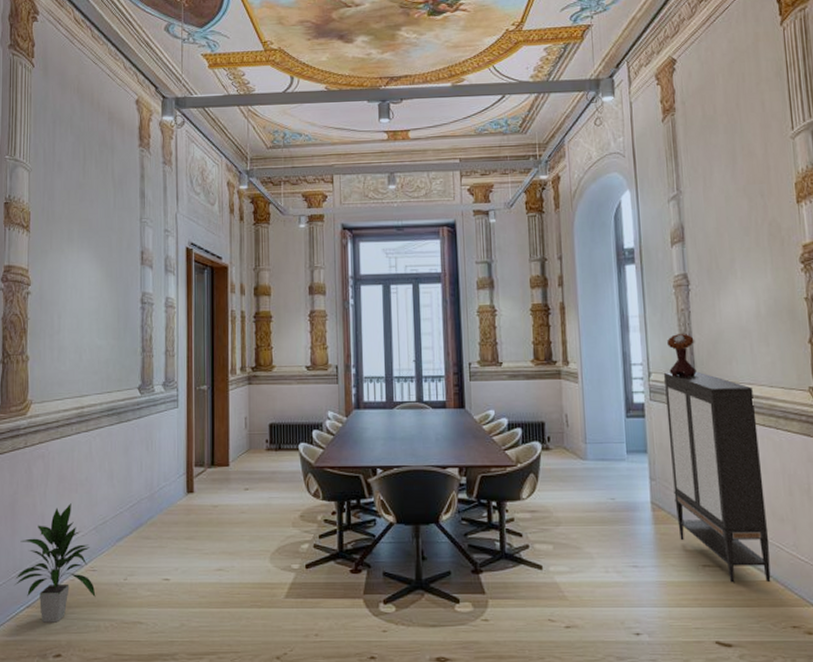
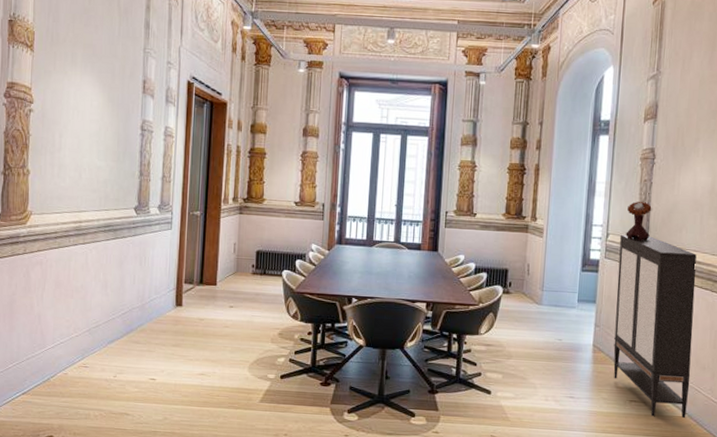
indoor plant: present [14,503,96,623] -> none [10,307,87,409]

